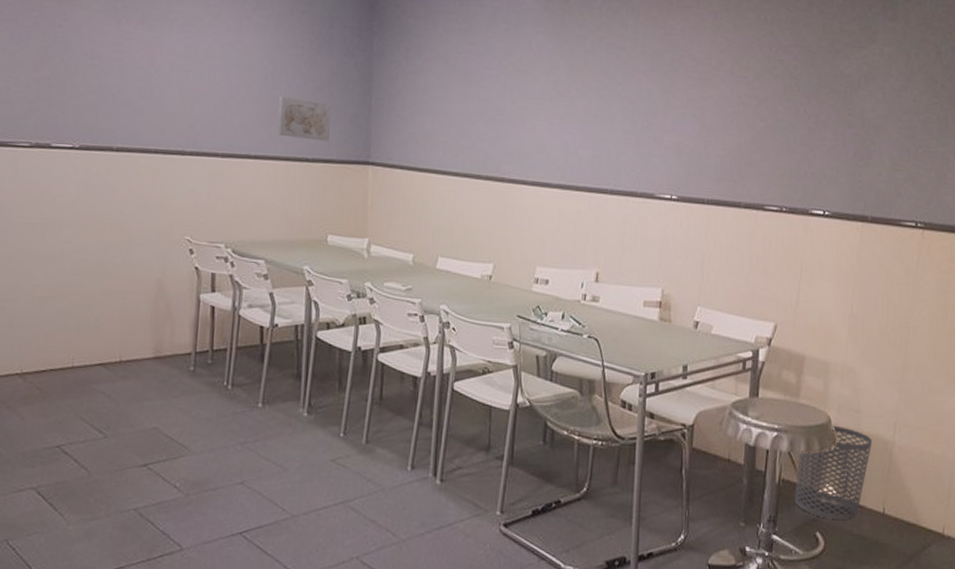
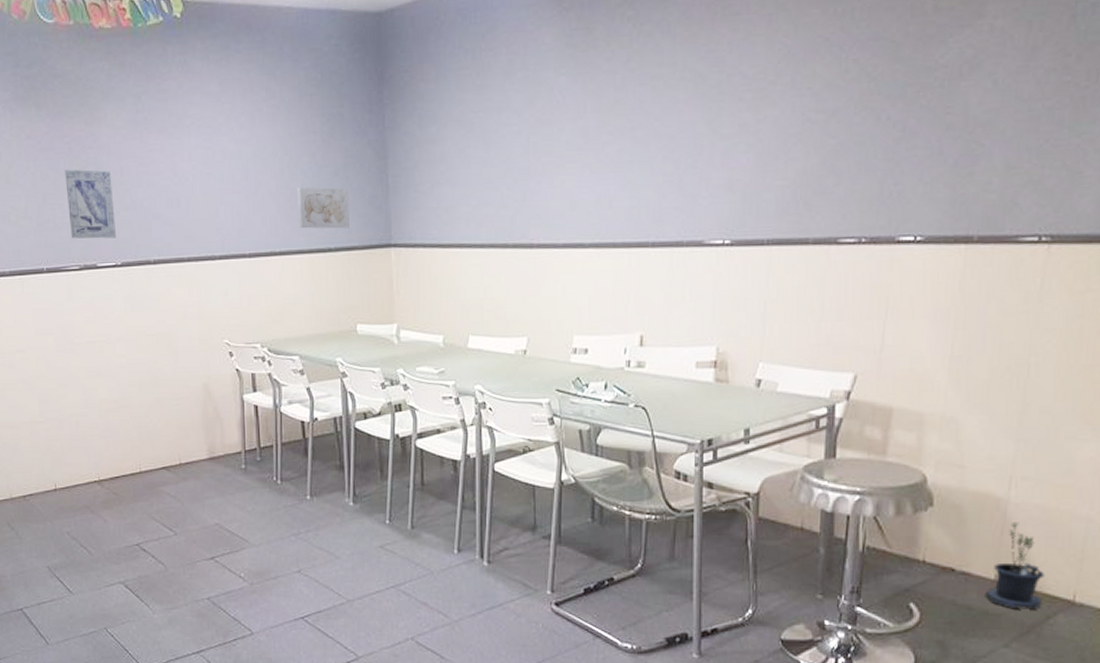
wall art: none [24,43,80,120] -> present [65,169,116,239]
waste bin: present [794,425,872,520] -> none [882,484,980,588]
potted plant: none [875,462,921,541] -> present [985,522,1045,610]

